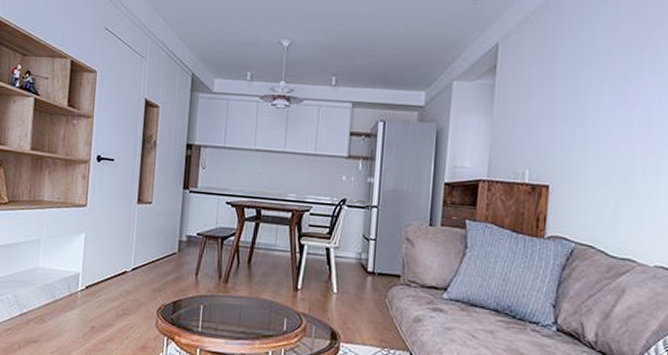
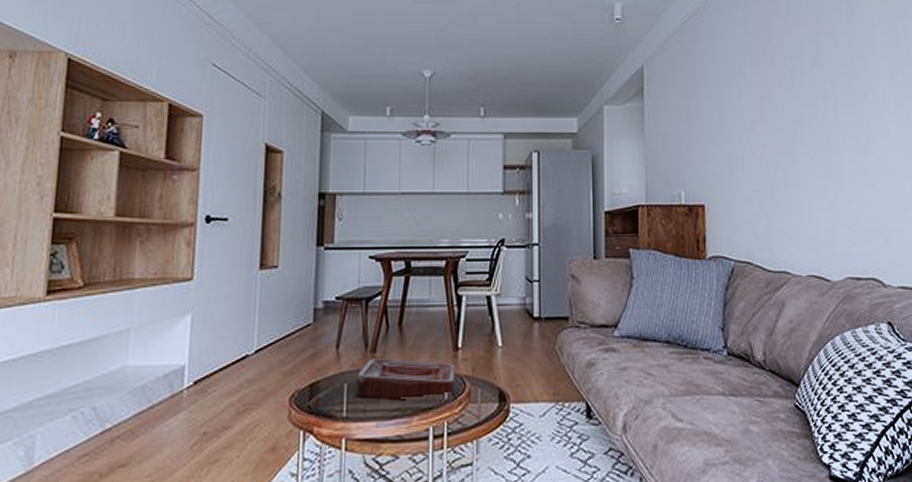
decorative tray: none [210,288,294,328] -> present [356,358,455,401]

